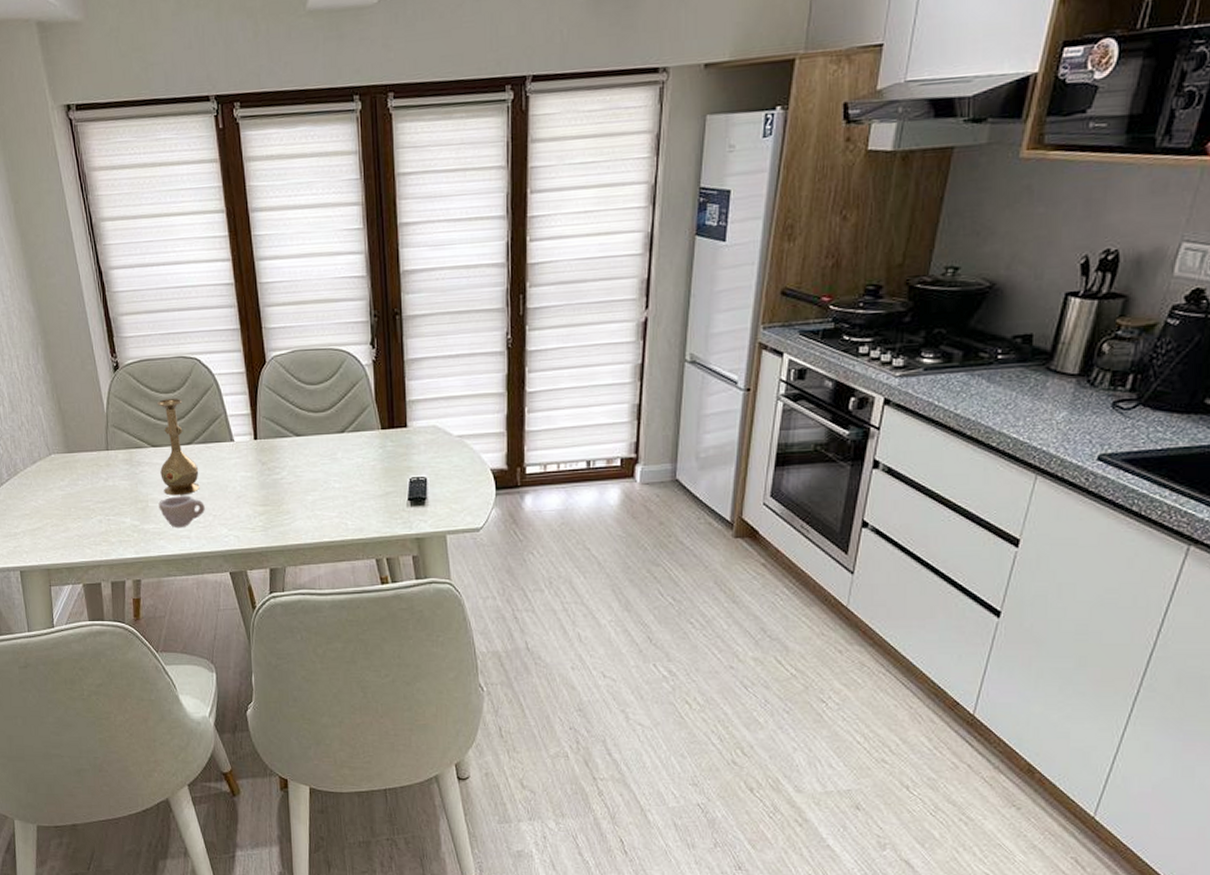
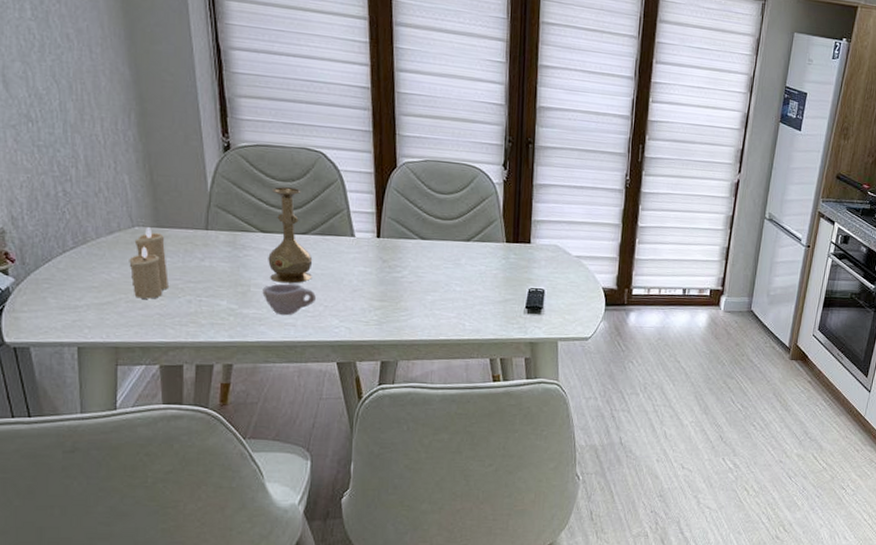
candle: none [50,454,82,522] -> present [129,227,169,299]

